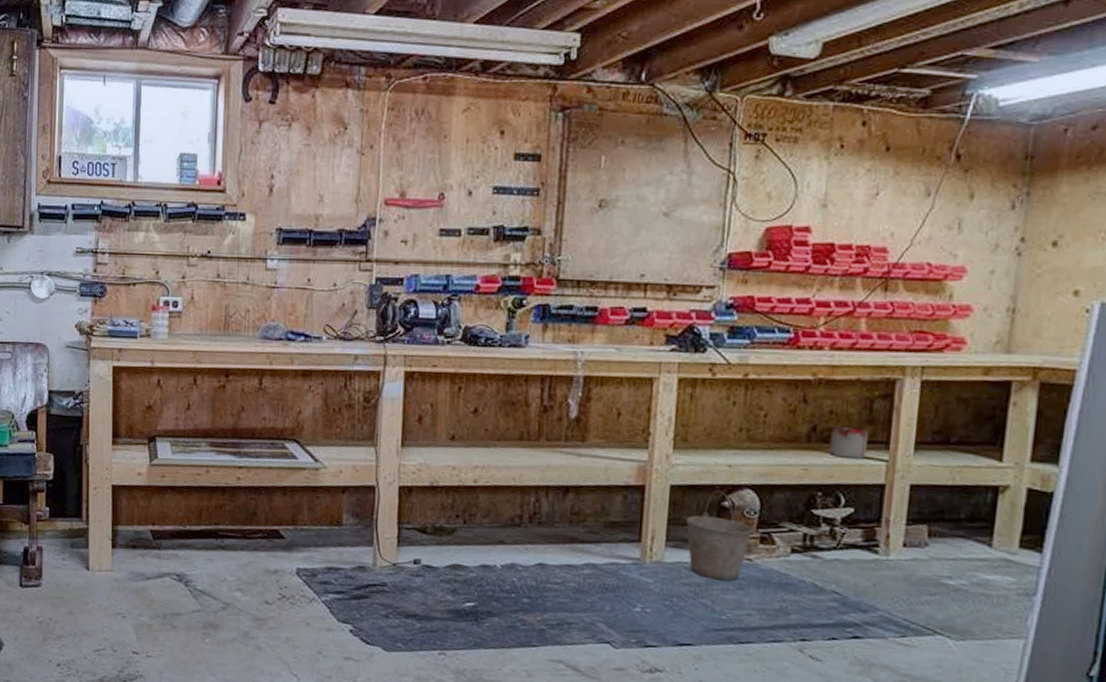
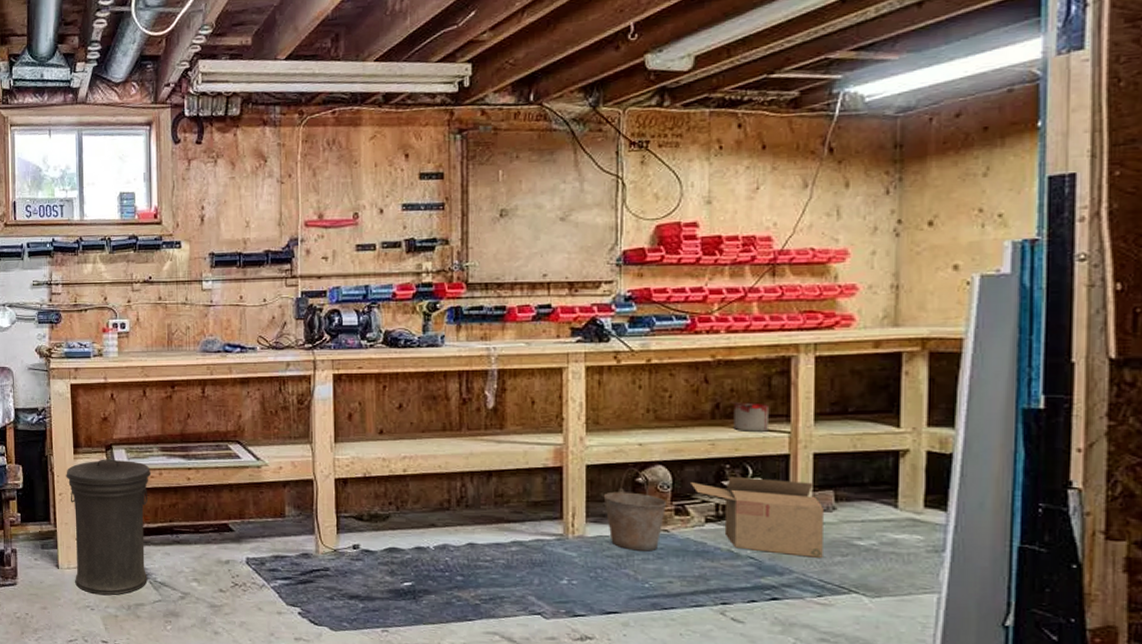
trash can: none [102,451,198,603] -> present [66,459,152,596]
cardboard box: none [779,504,916,597] -> present [691,476,823,559]

